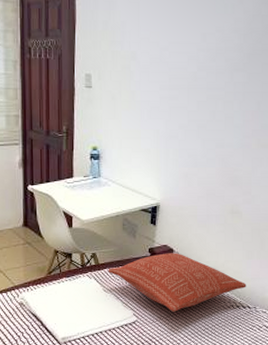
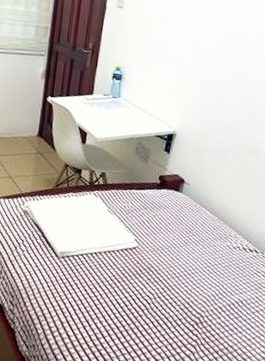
pillow: present [108,253,247,312] -> none [115,182,257,244]

